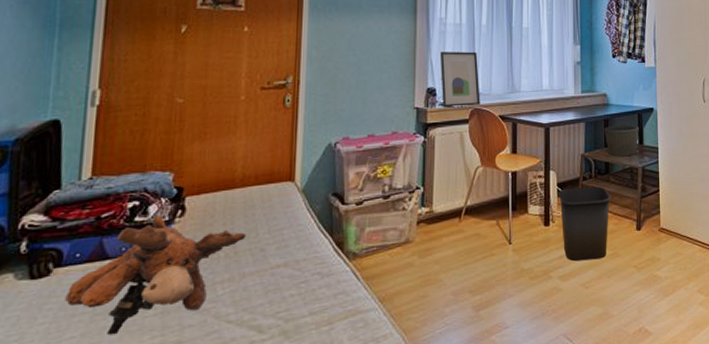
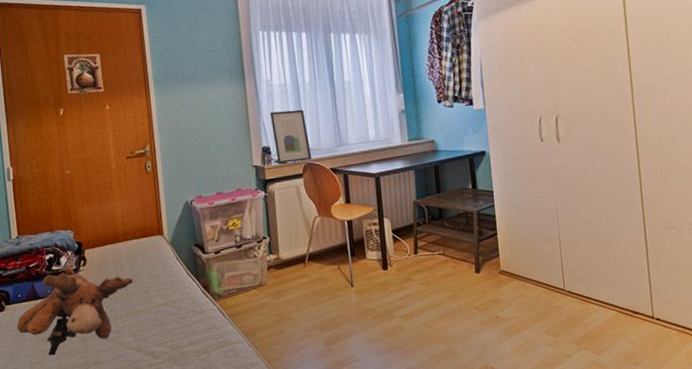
waste bin: present [558,186,611,262] -> none [393,231,447,303]
basket: present [604,125,639,157] -> none [434,170,471,202]

